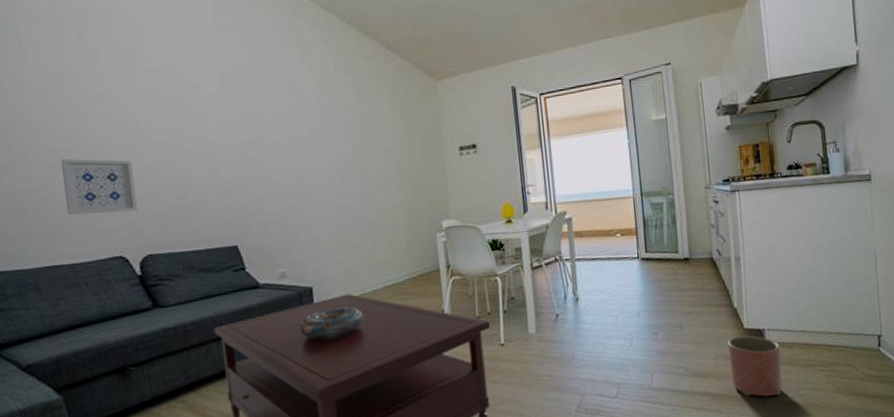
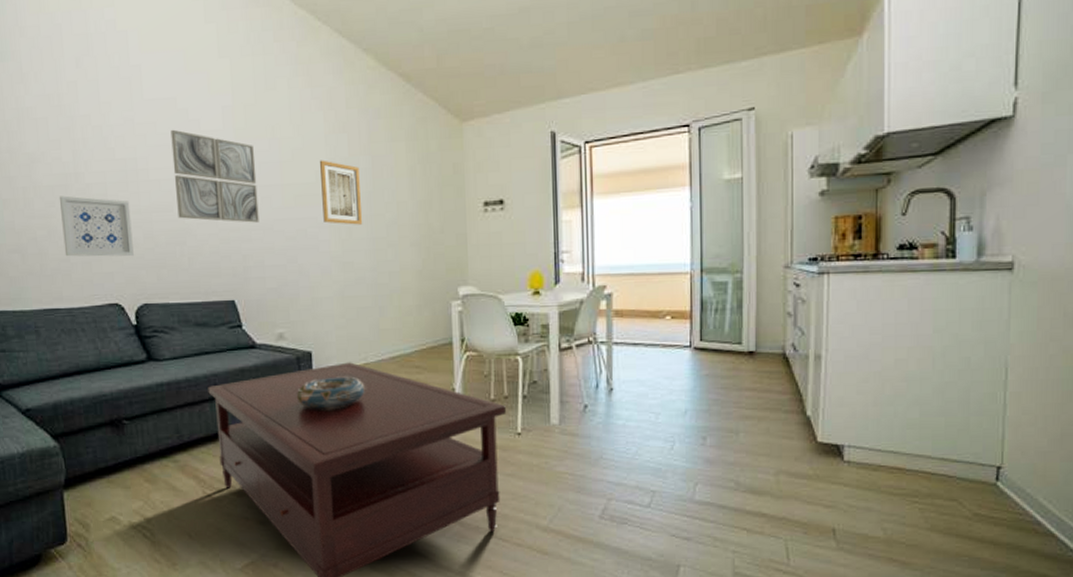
wall art: none [171,94,259,175] -> present [171,129,259,223]
wall art: none [313,116,355,172] -> present [320,160,363,225]
planter: present [728,335,782,397] -> none [794,450,862,527]

